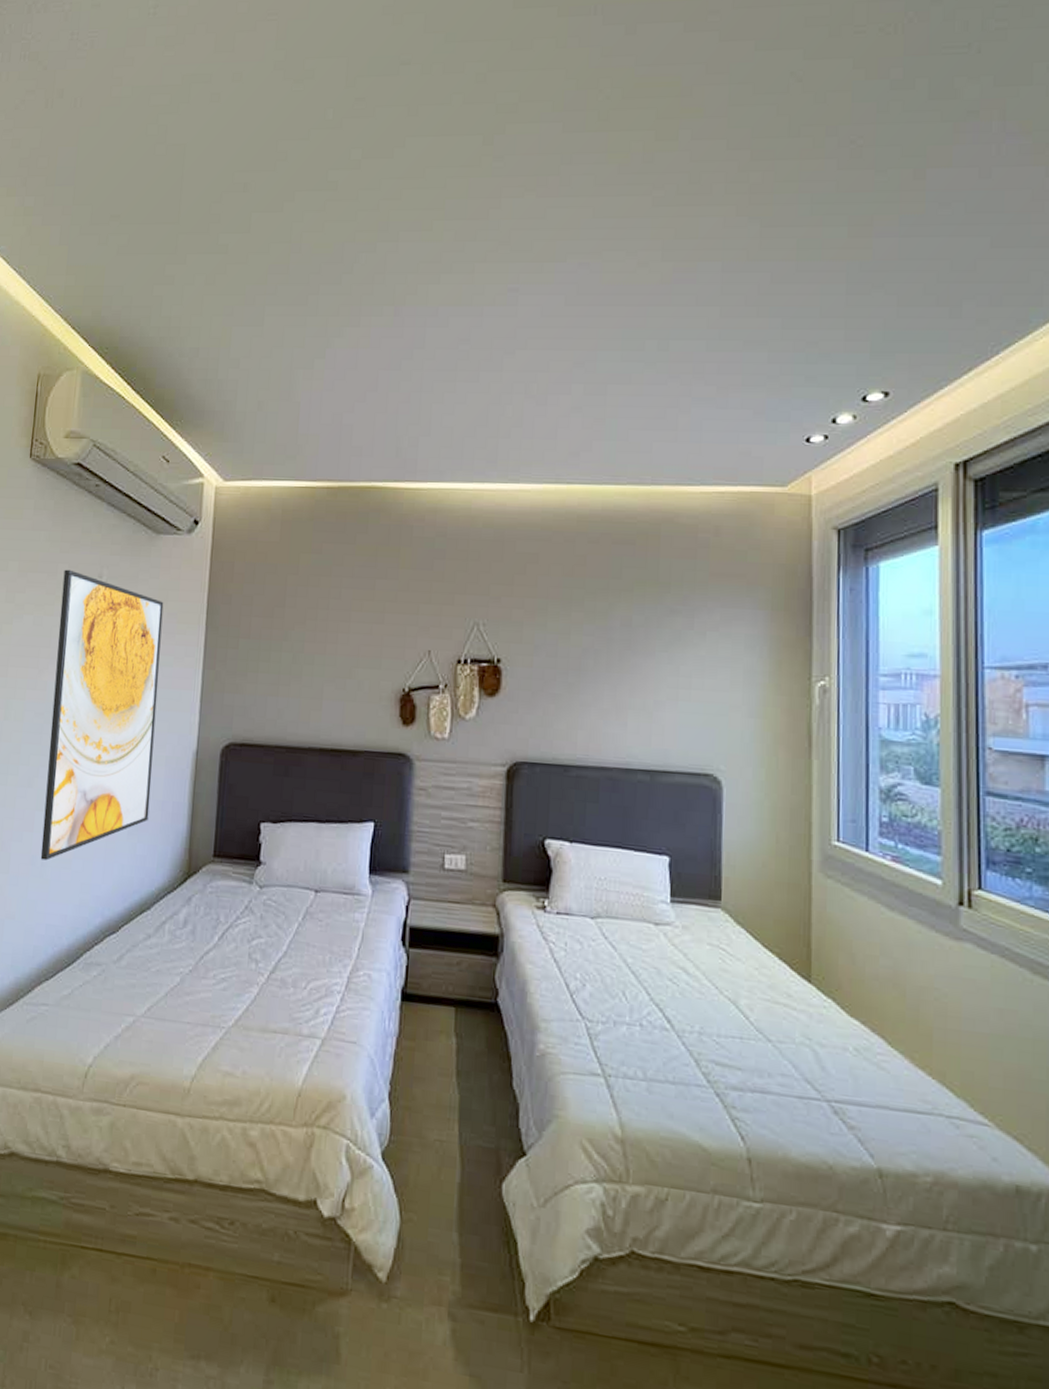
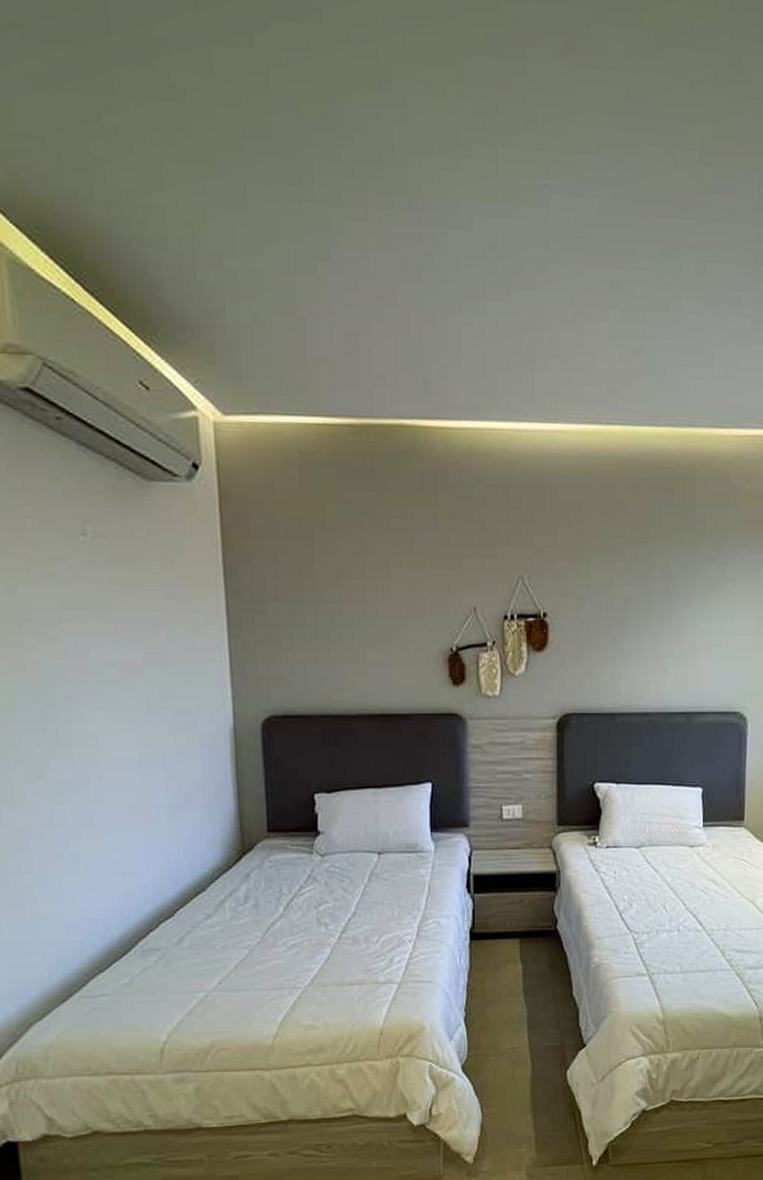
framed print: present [40,569,164,861] -> none [34,526,190,855]

